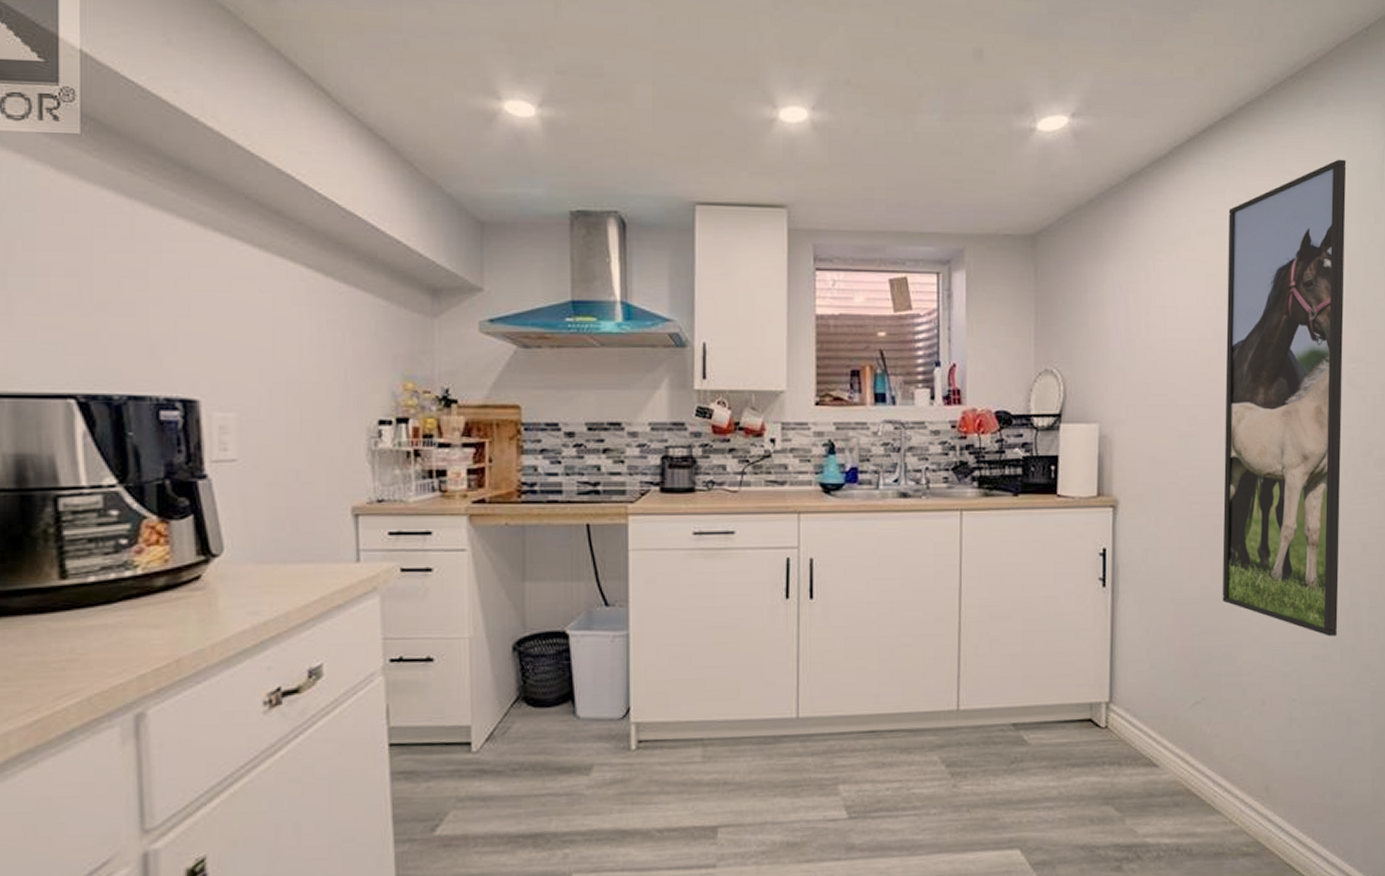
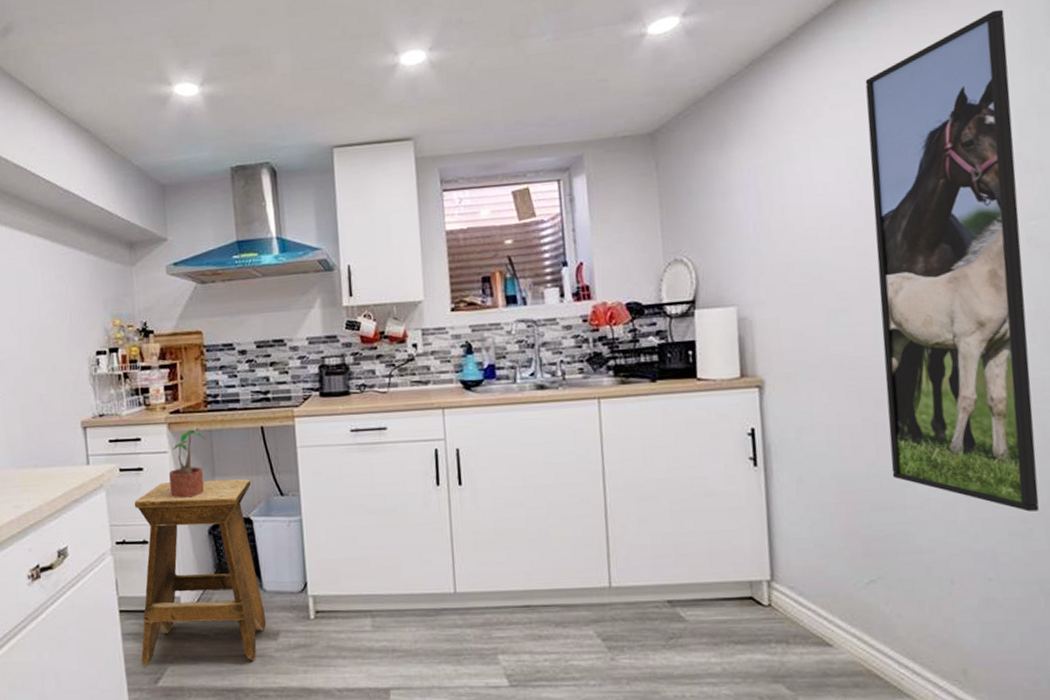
stool: none [415,584,578,811] -> present [134,479,267,666]
potted plant: none [465,523,517,607] -> present [168,429,206,498]

